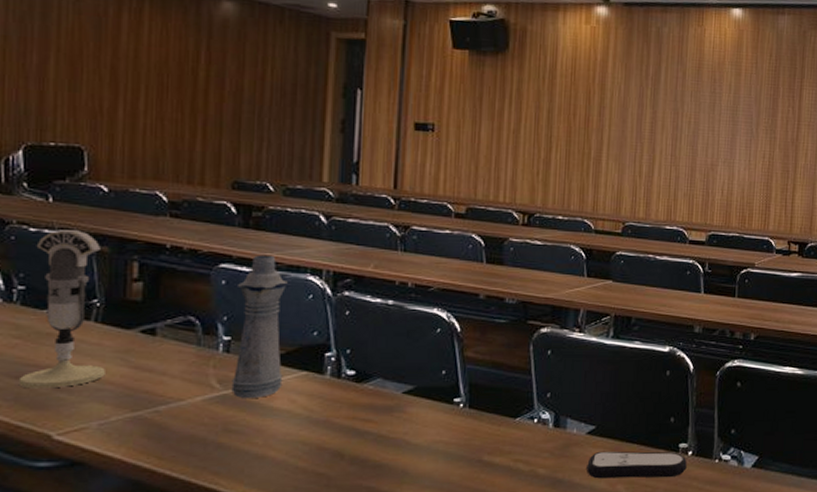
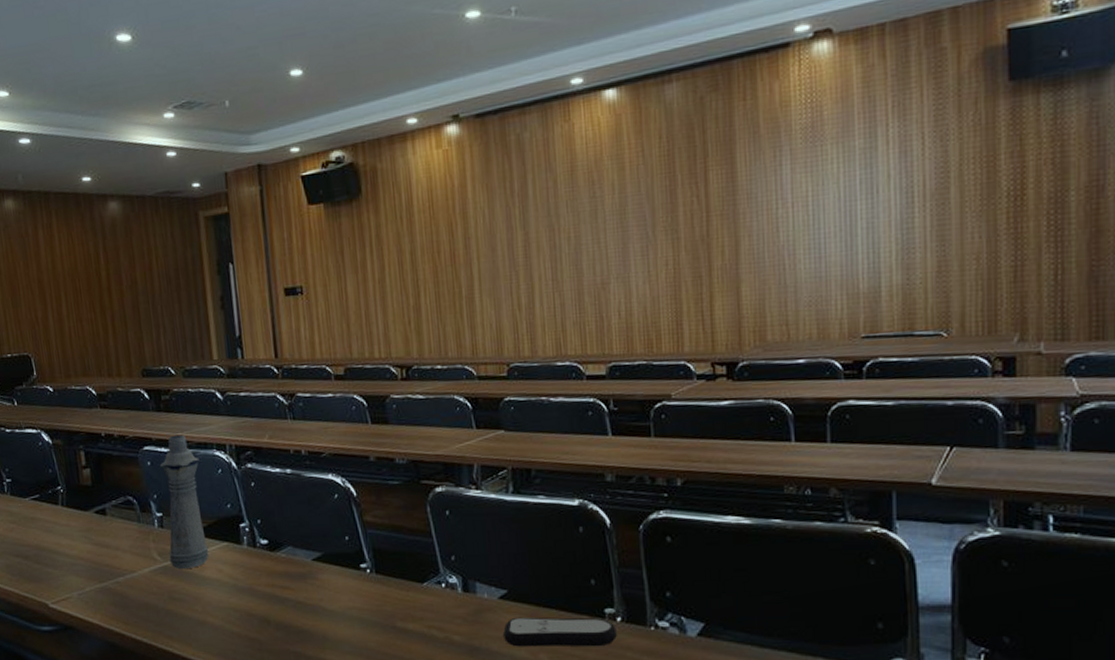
microphone: present [18,230,105,389] -> none [12,428,76,565]

